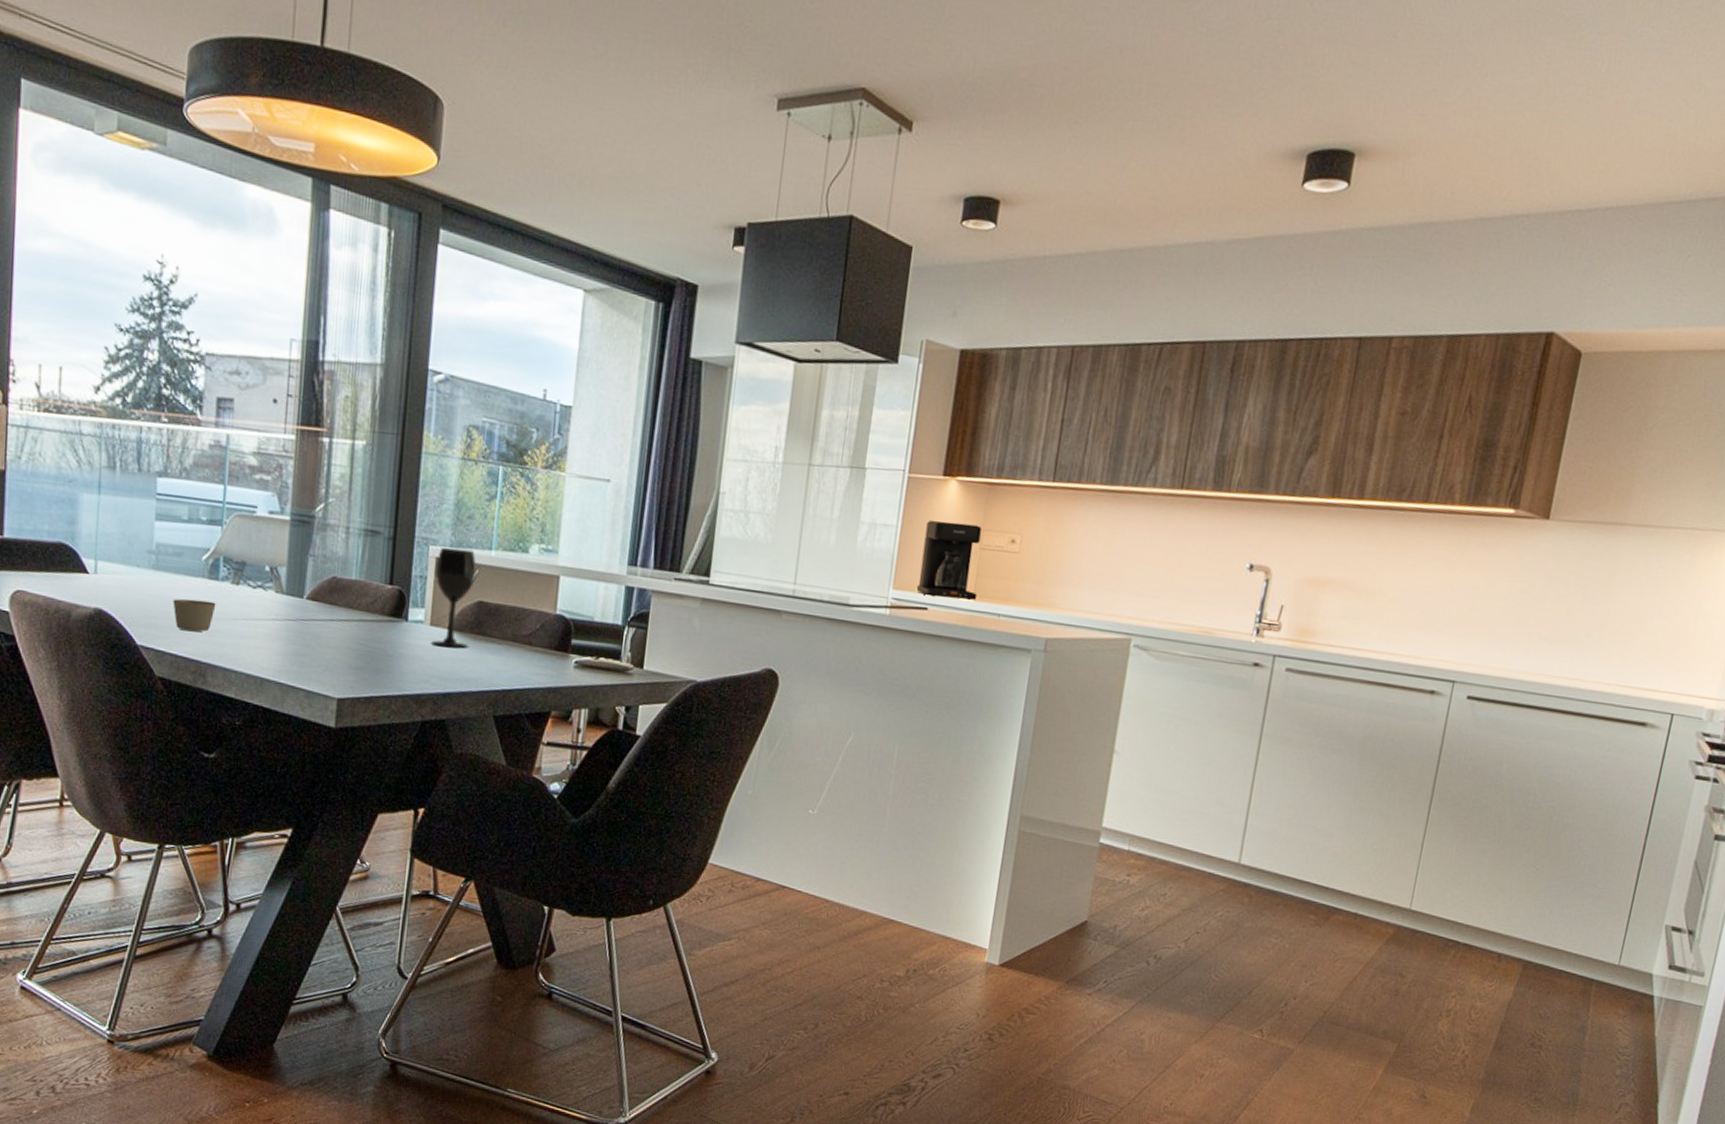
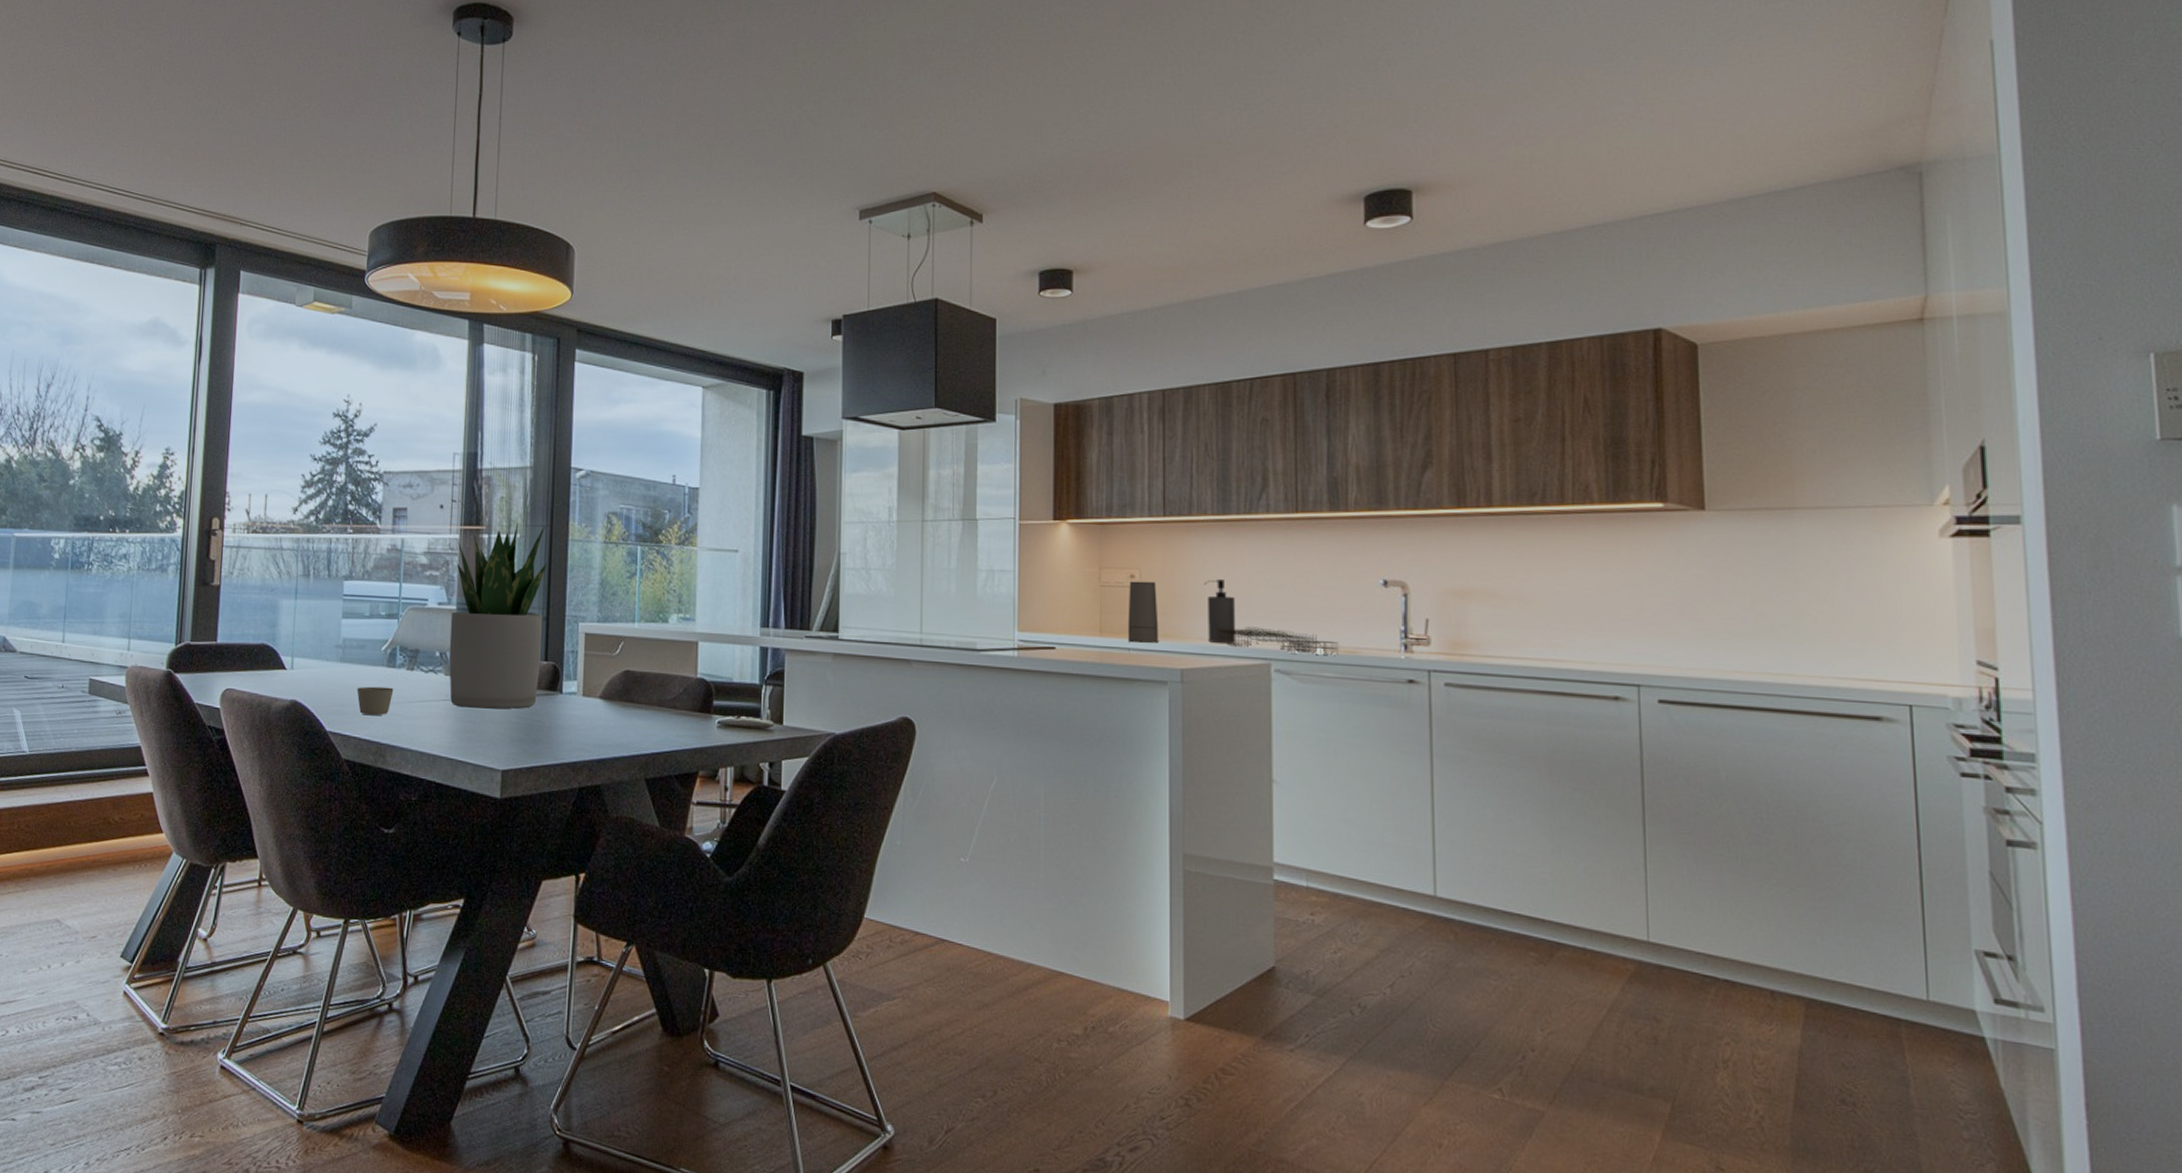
planter: none [280,428,396,634] -> present [448,523,547,709]
wine glass: present [431,547,477,648] -> none [584,623,622,716]
coffee maker: present [916,520,982,601] -> none [1041,562,1104,638]
canister: none [999,545,1035,612] -> present [1127,581,1159,644]
soap dispenser: none [1076,550,1108,616] -> present [1203,579,1236,643]
dish rack: none [1084,599,1197,635] -> present [1217,627,1338,655]

